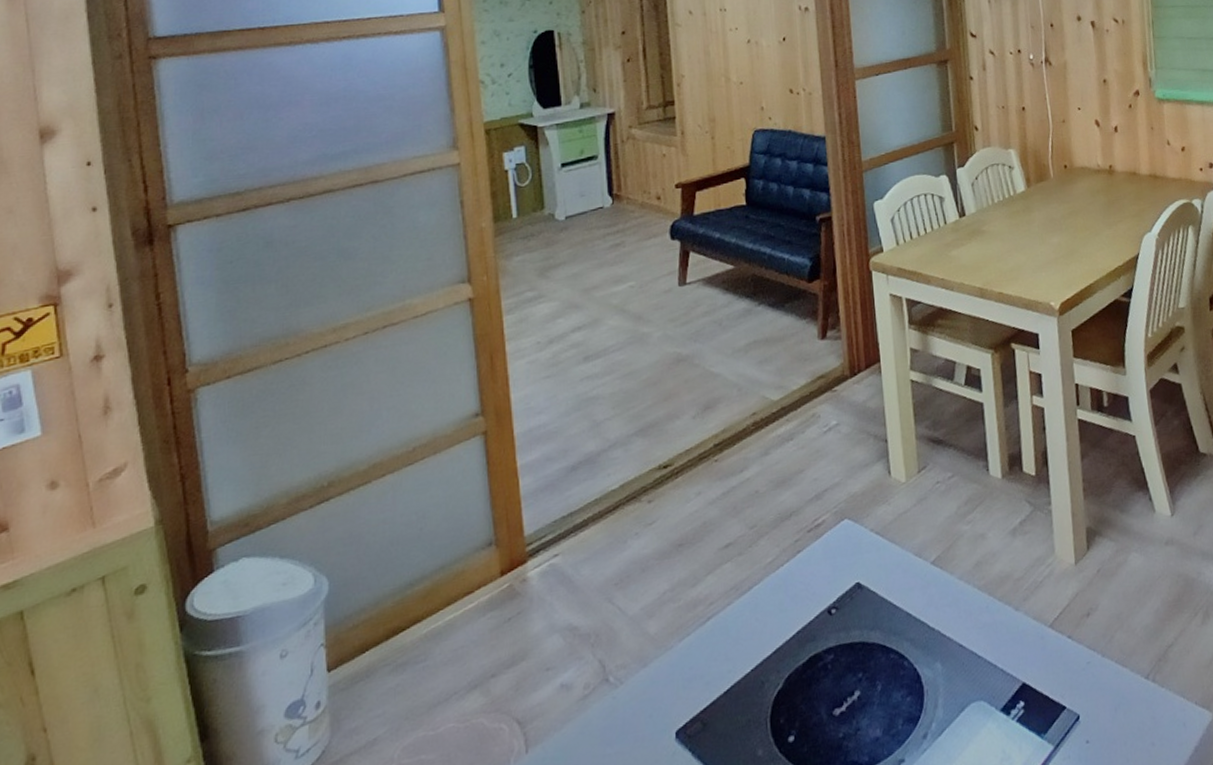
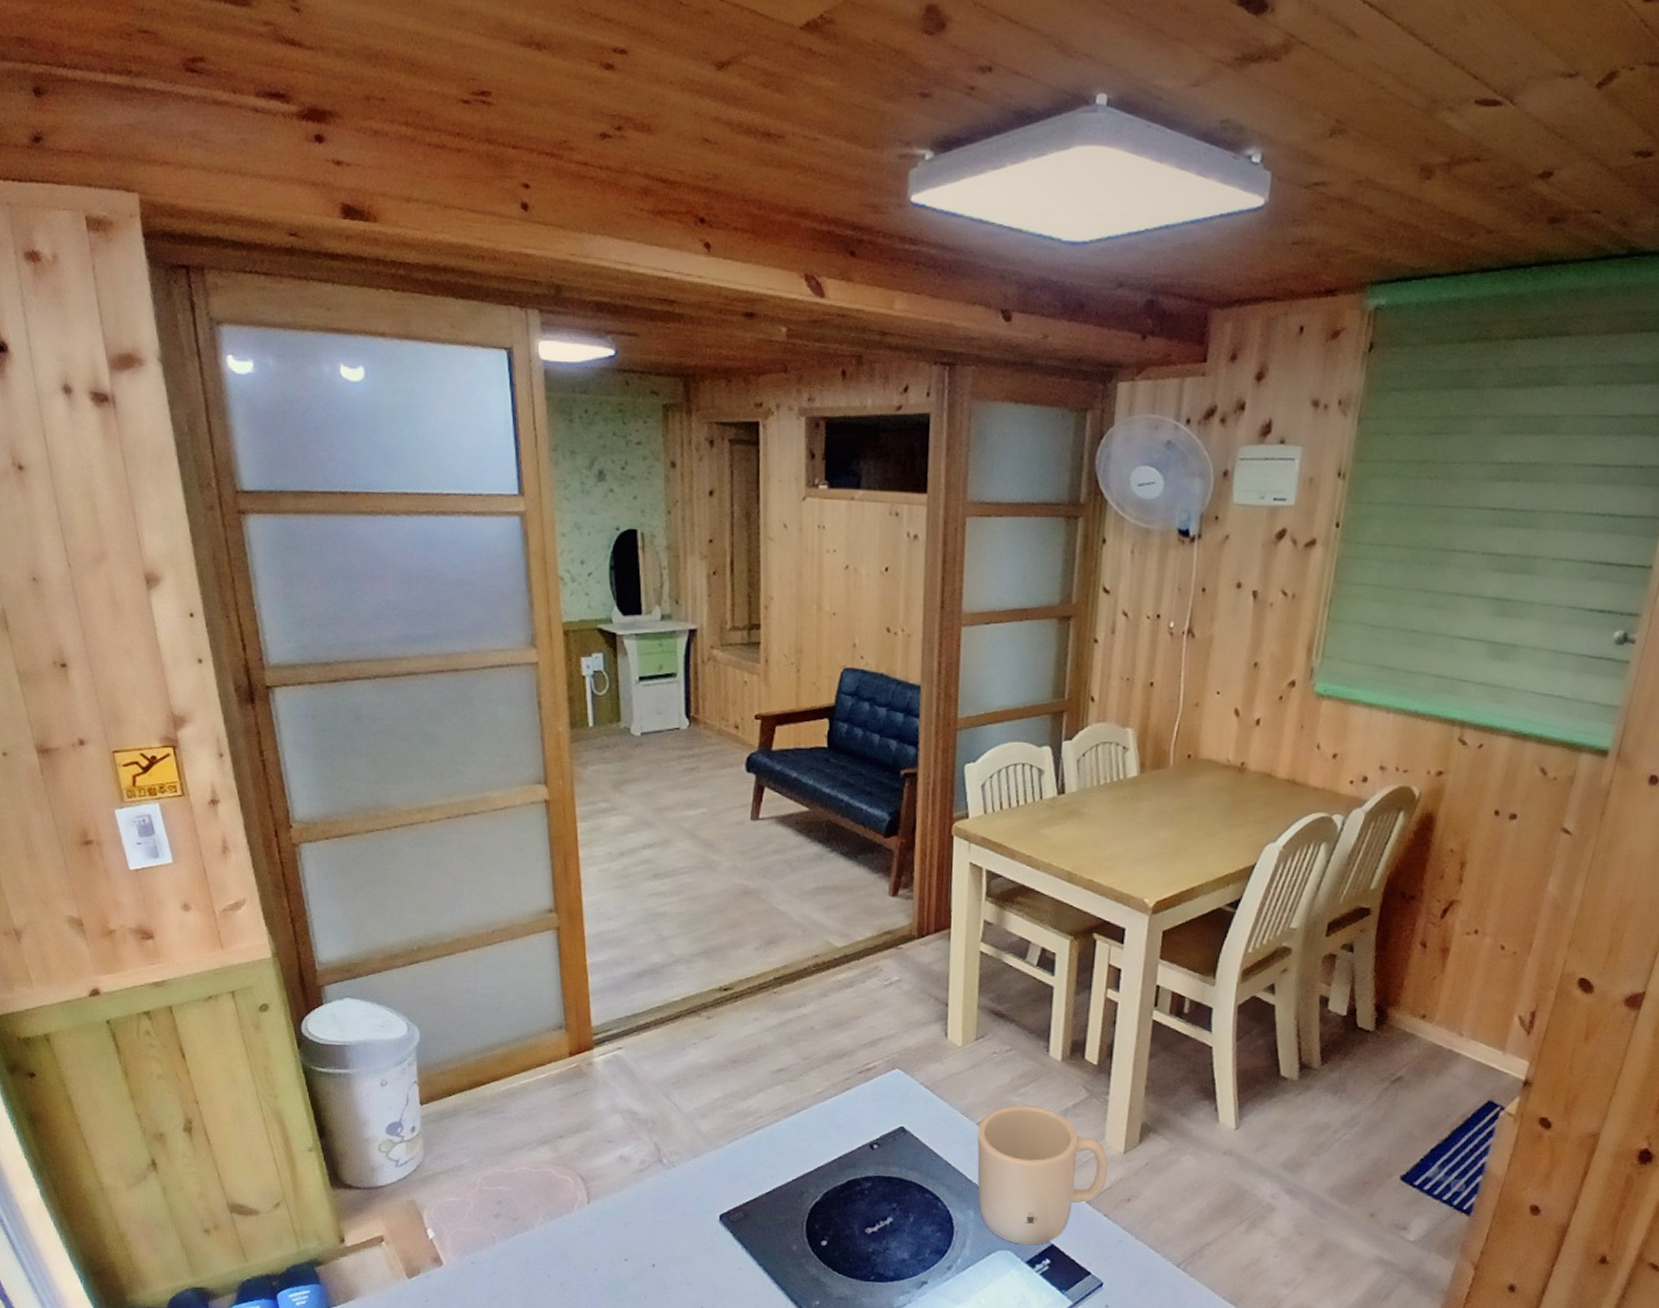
mug: none [932,531,1064,691] -> present [977,1105,1108,1245]

